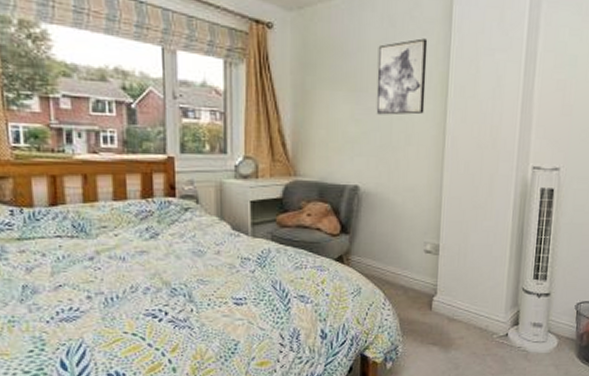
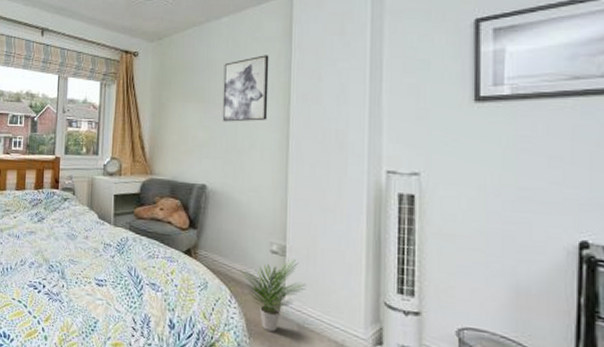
potted plant: none [394,257,456,327] -> present [240,259,306,332]

